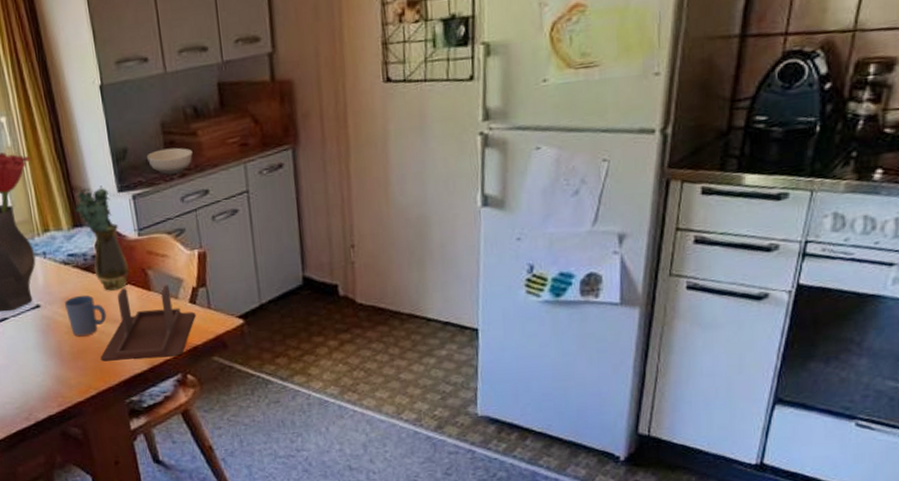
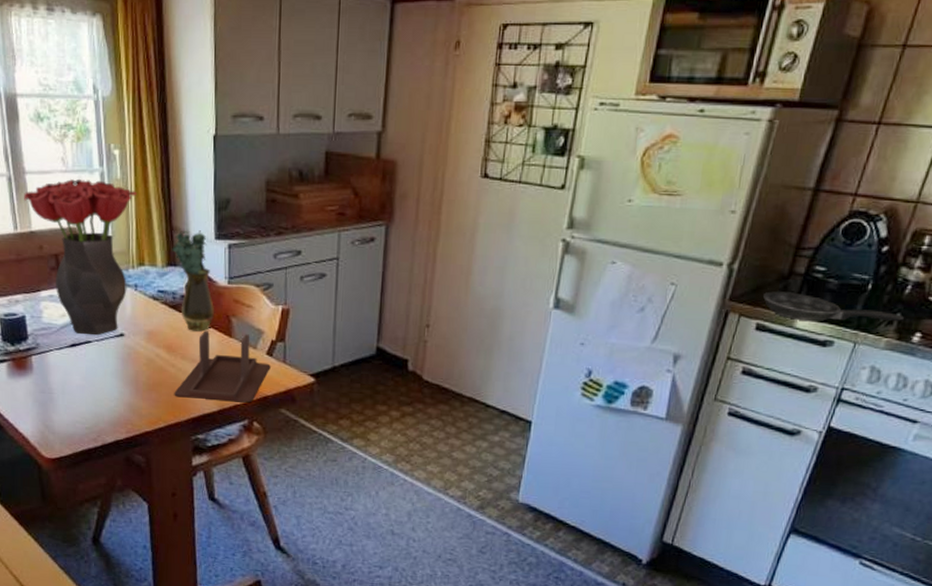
mug: present [65,295,107,337] -> none [148,331,186,371]
bowl: present [146,147,193,175] -> none [247,205,292,231]
frying pan: none [703,148,860,177] -> present [762,291,904,322]

